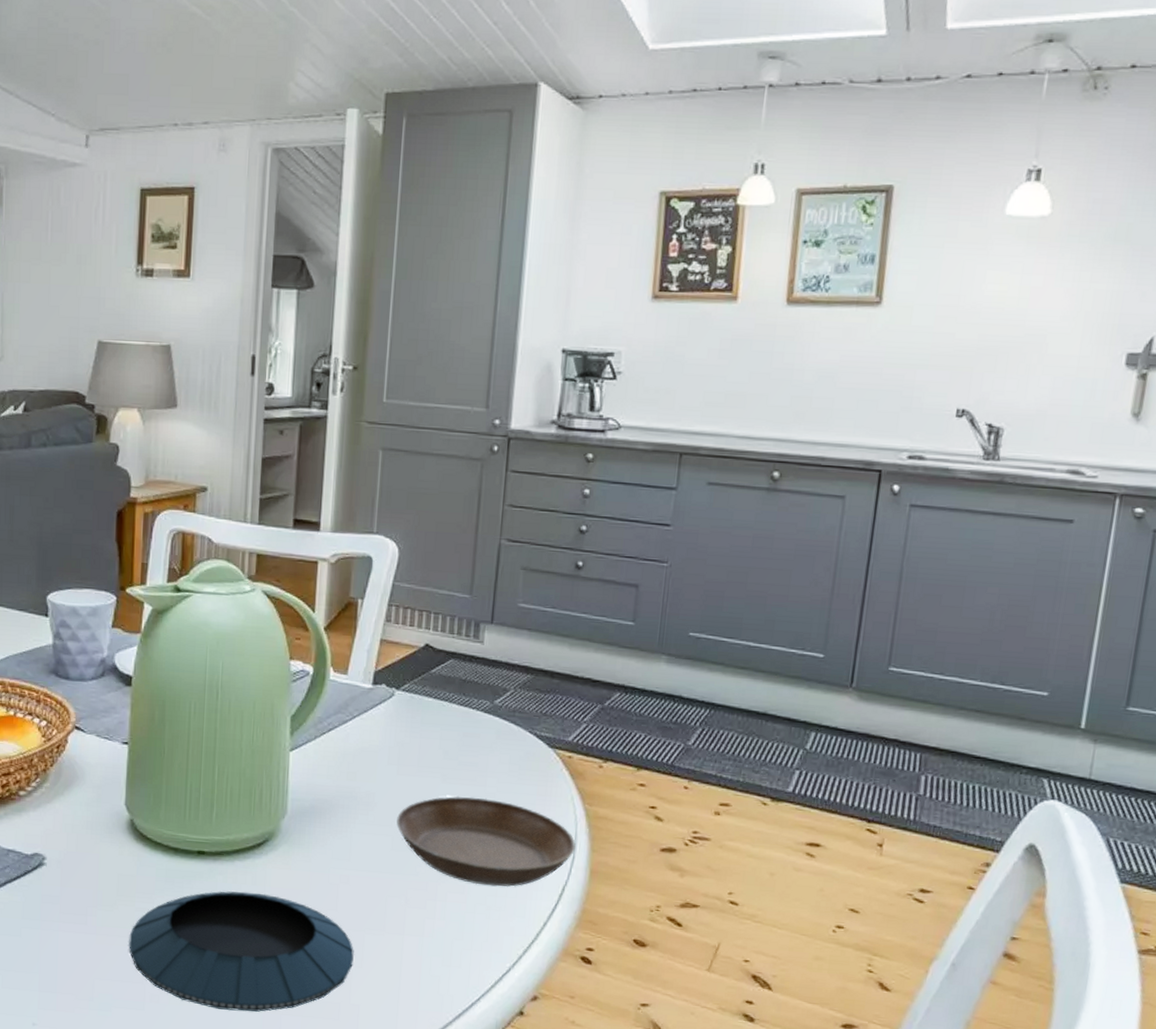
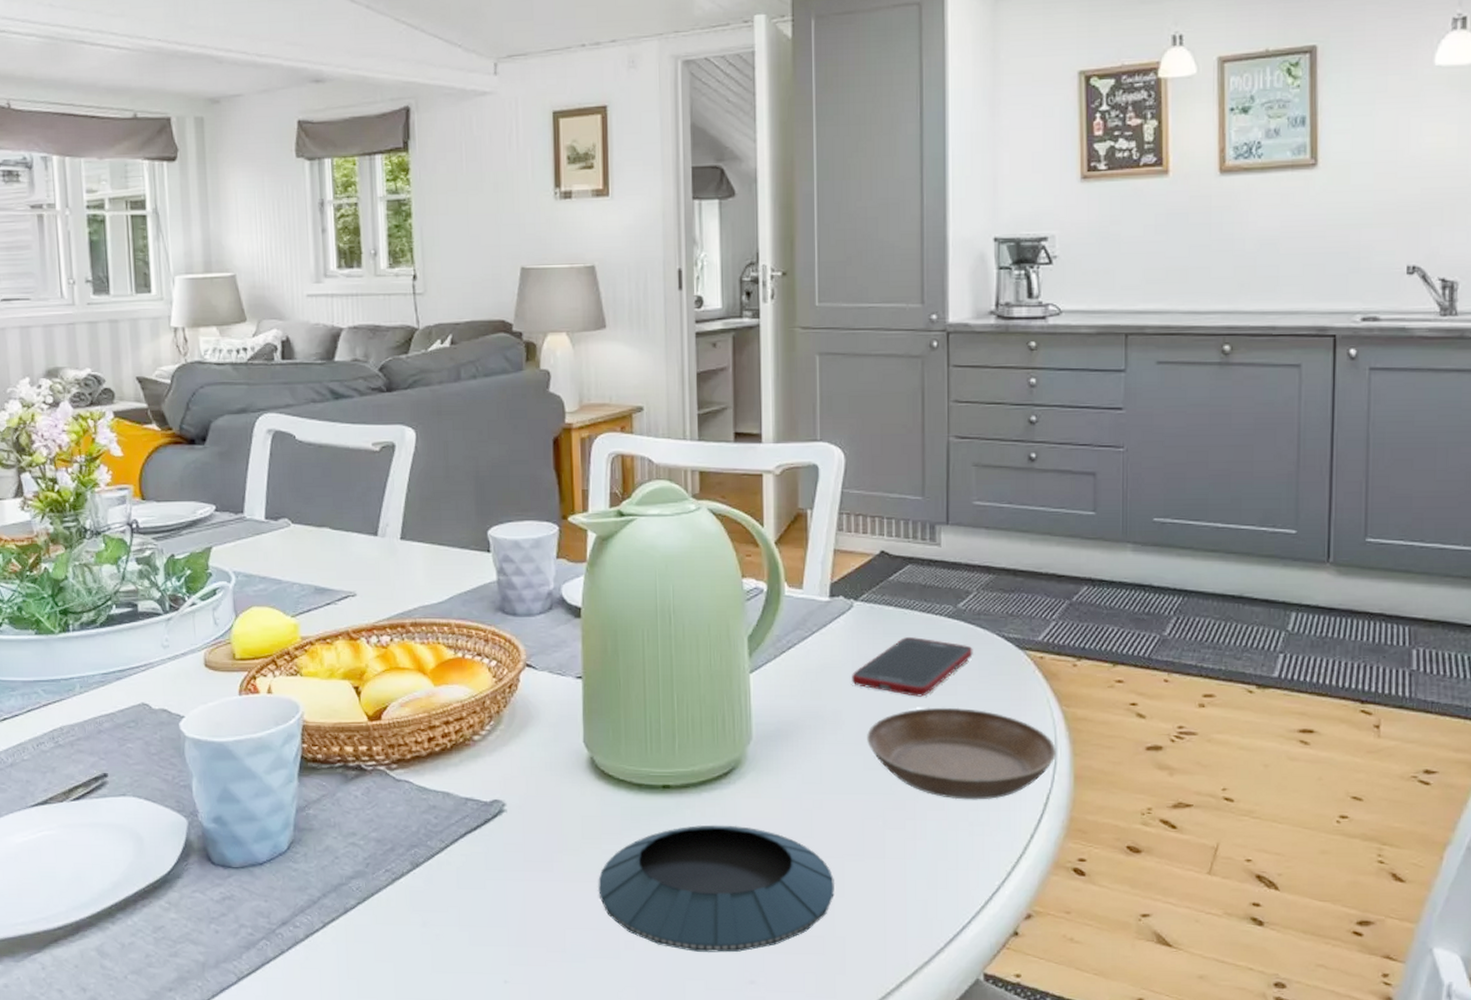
cell phone: none [387,728,505,786] -> present [852,637,973,697]

